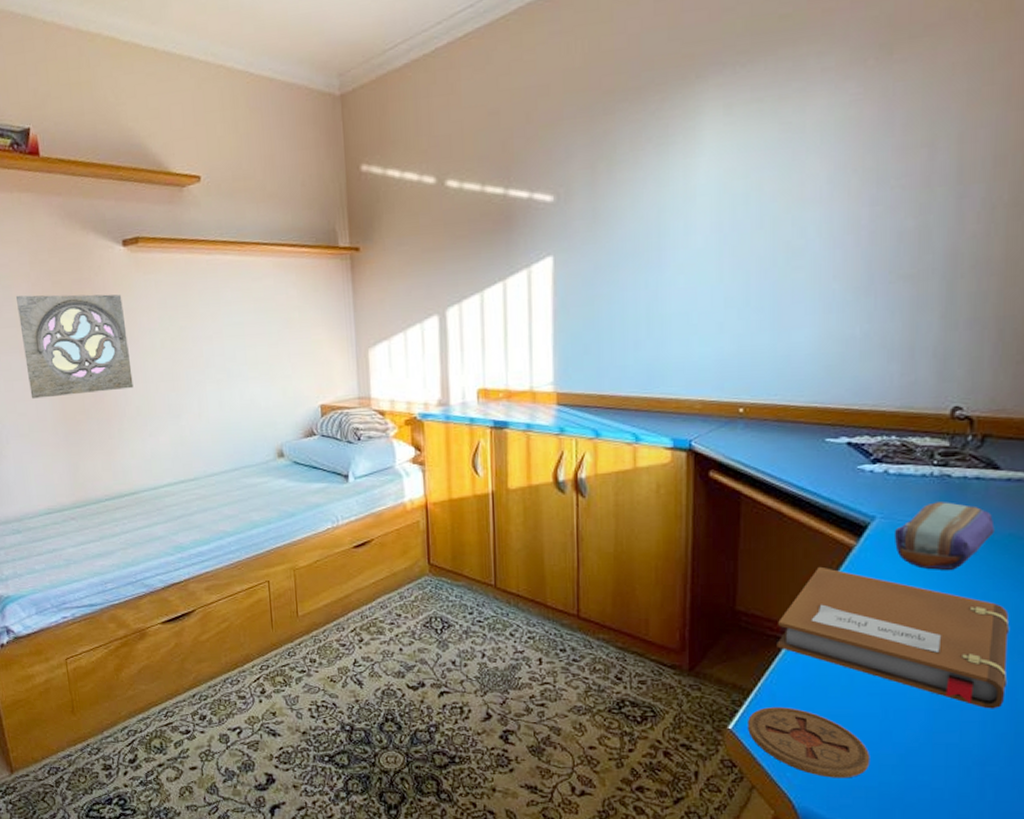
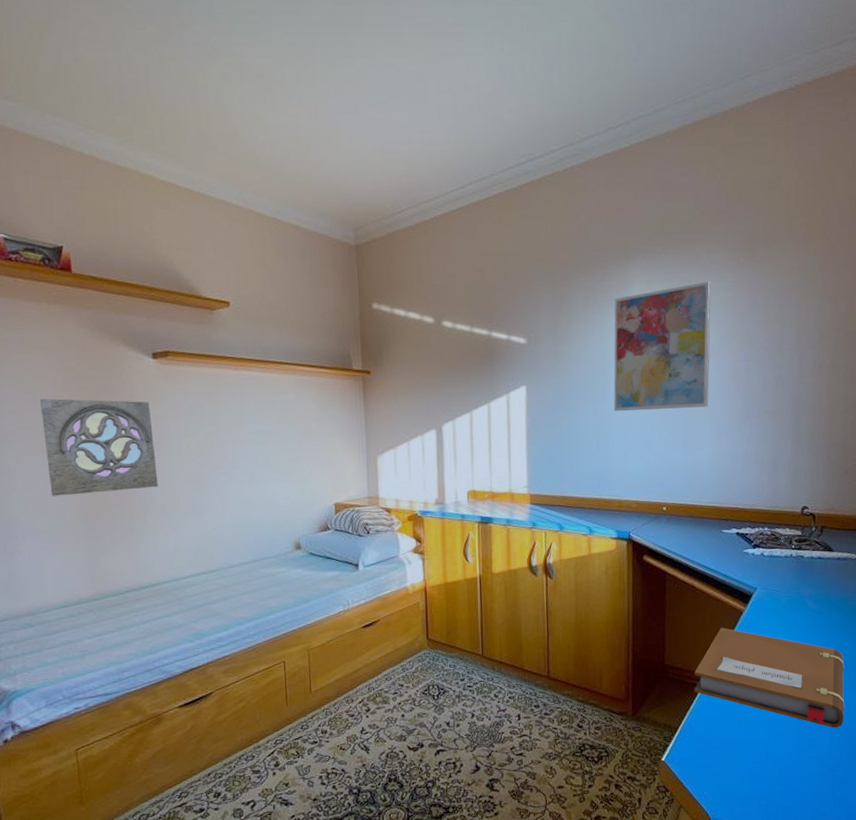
wall art: none [672,96,820,285] -> present [613,281,711,412]
coaster: present [748,707,871,779] -> none [676,739,761,793]
pencil case: present [895,502,995,571] -> none [770,575,832,627]

